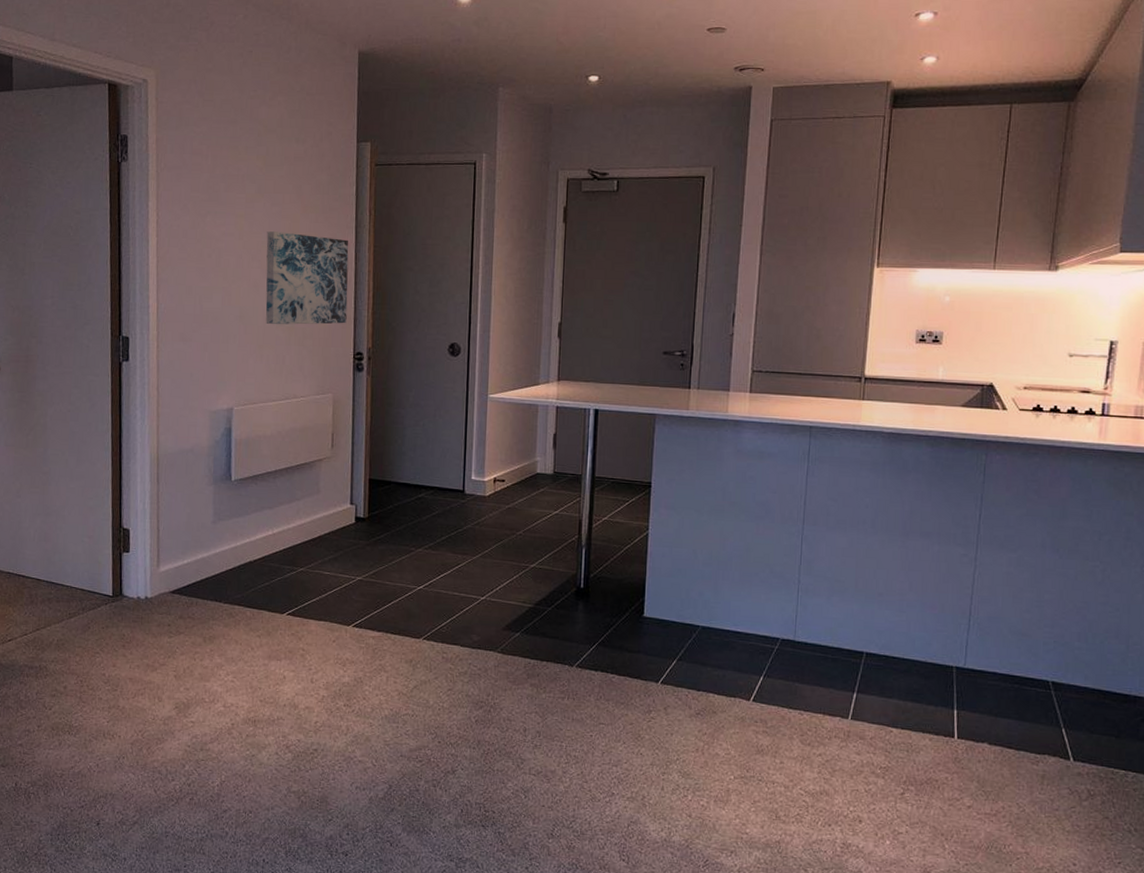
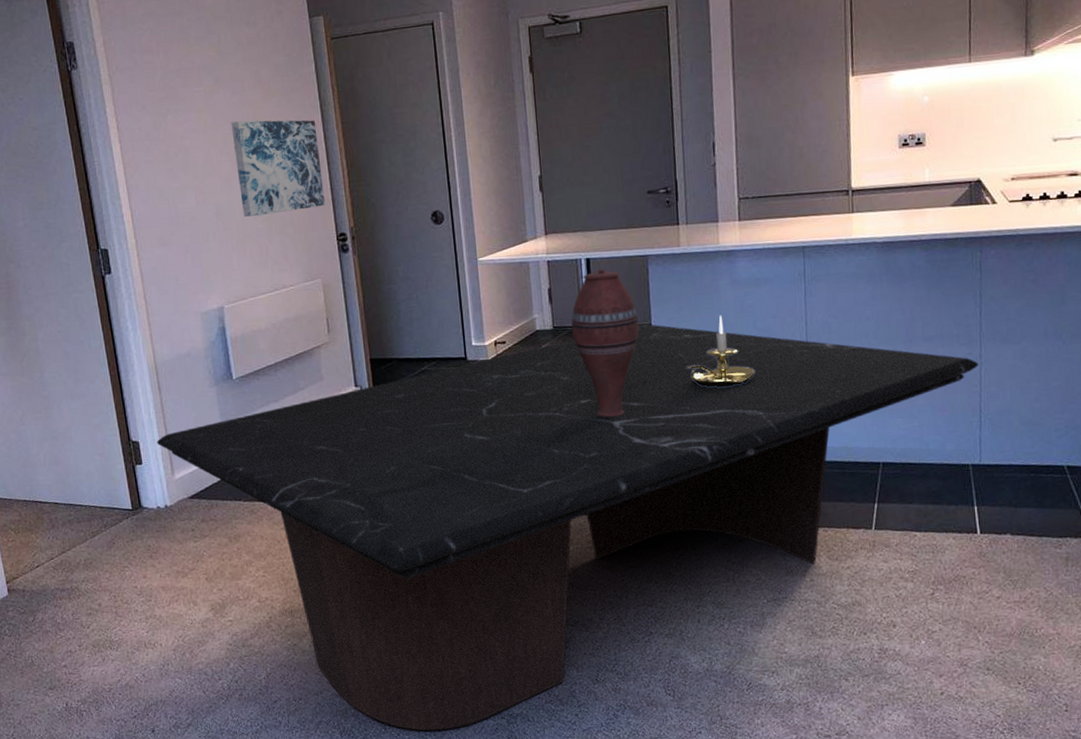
dining table: none [147,481,974,865] -> present [156,323,979,731]
vase: none [572,422,639,569] -> present [571,269,640,417]
candle holder: none [681,482,749,555] -> present [686,315,755,388]

